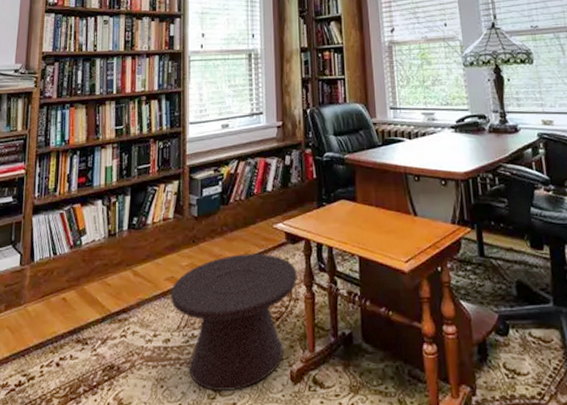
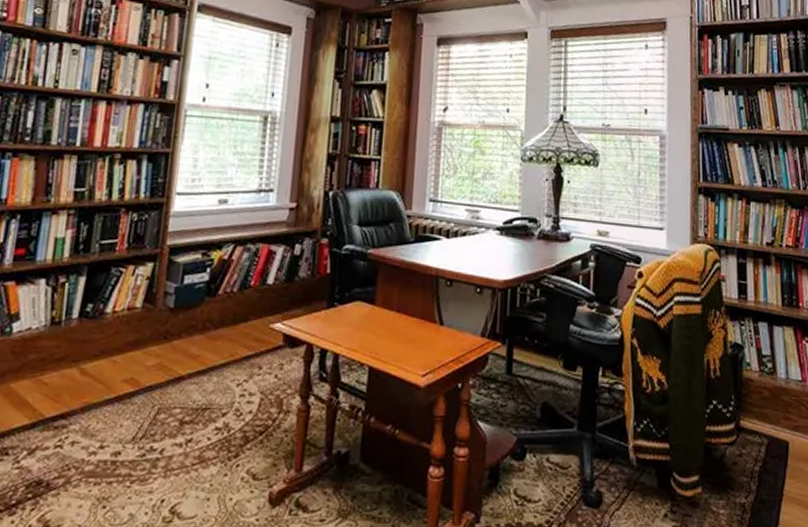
side table: present [171,253,297,391] -> none [127,356,292,513]

